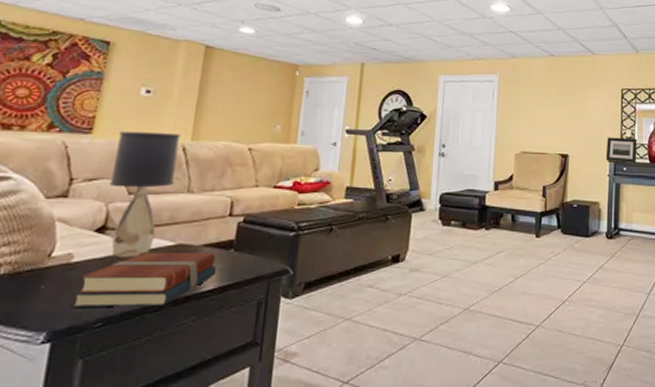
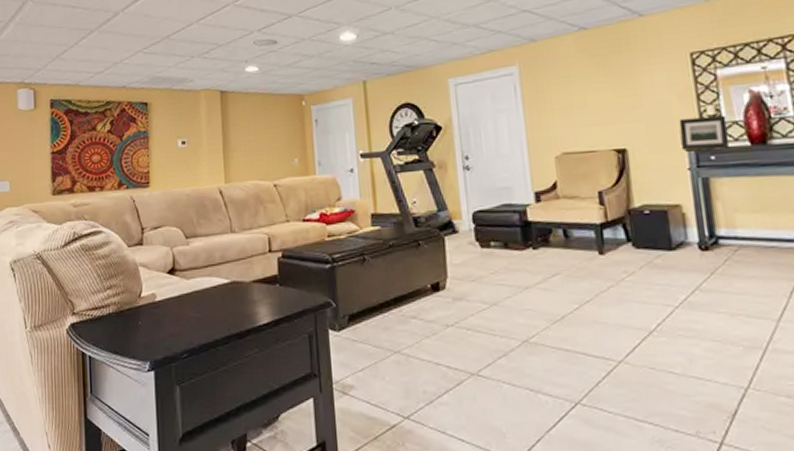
books: present [71,252,217,308] -> none [162,287,268,341]
table lamp: present [109,131,181,265] -> none [169,178,219,302]

